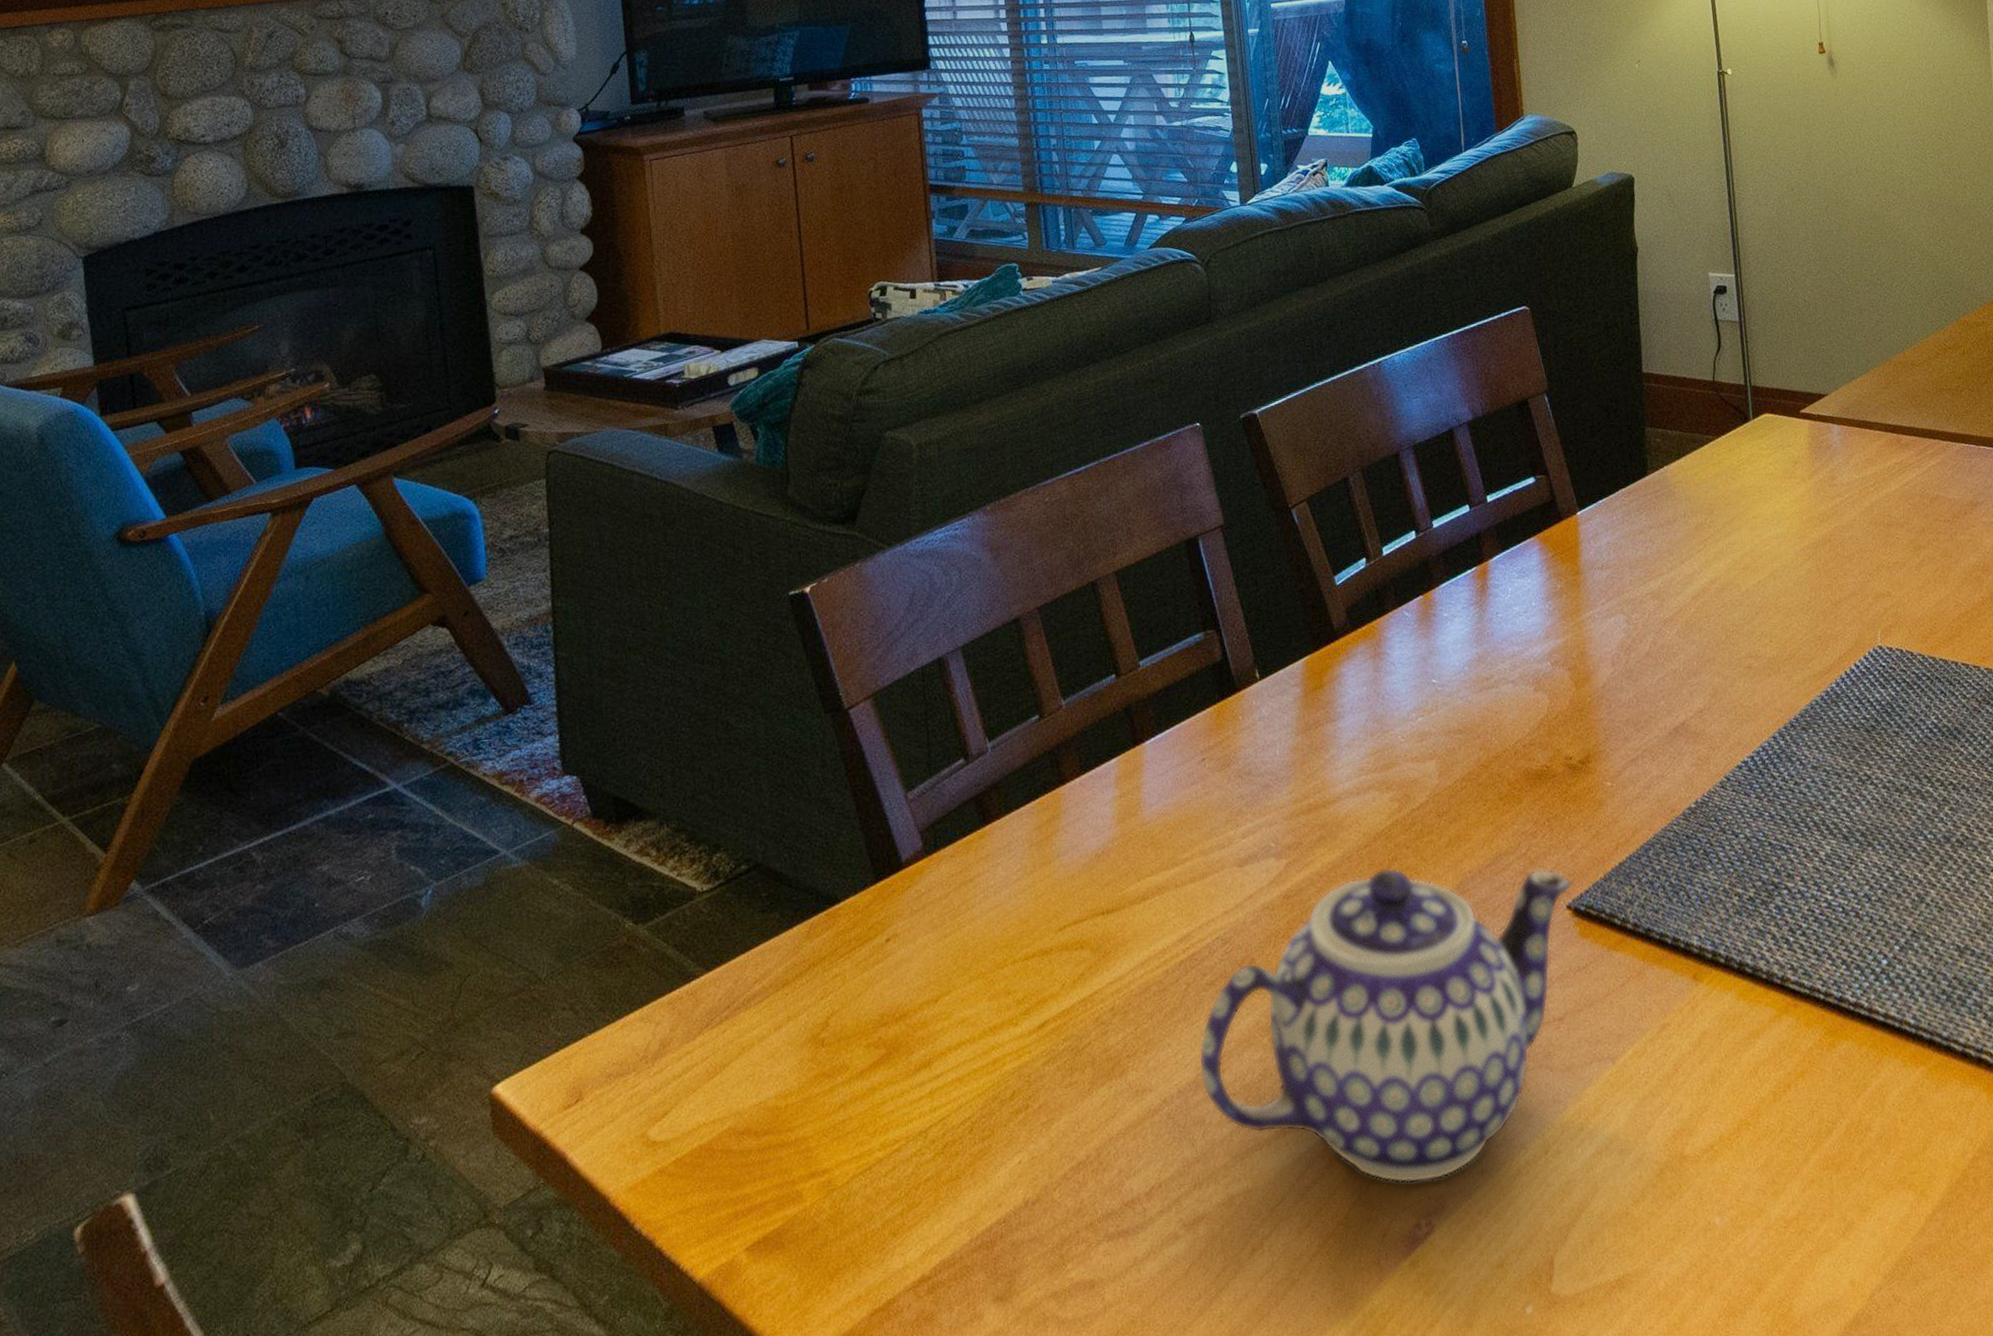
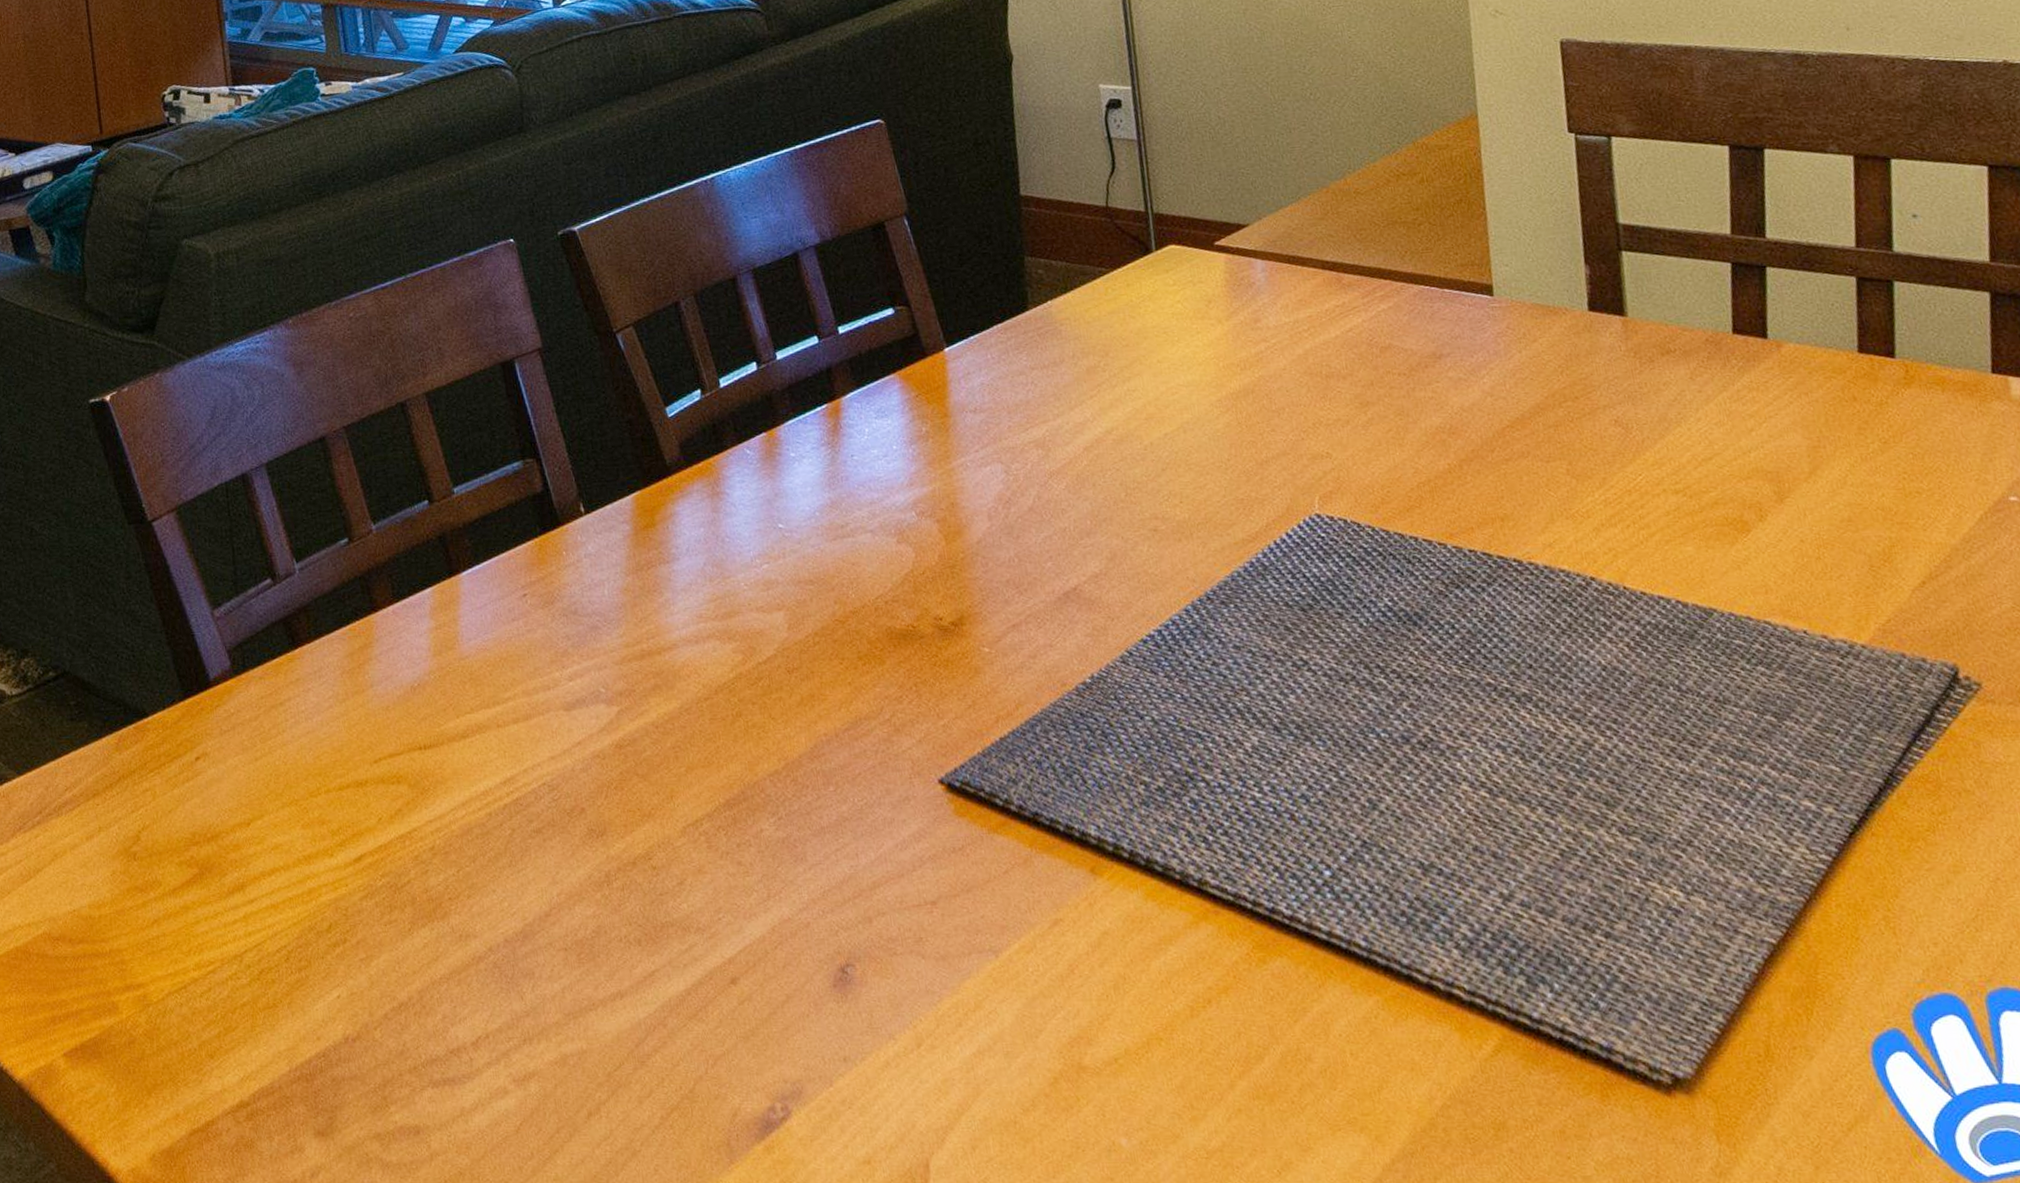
teapot: present [1198,867,1573,1184] -> none [526,724,946,1063]

